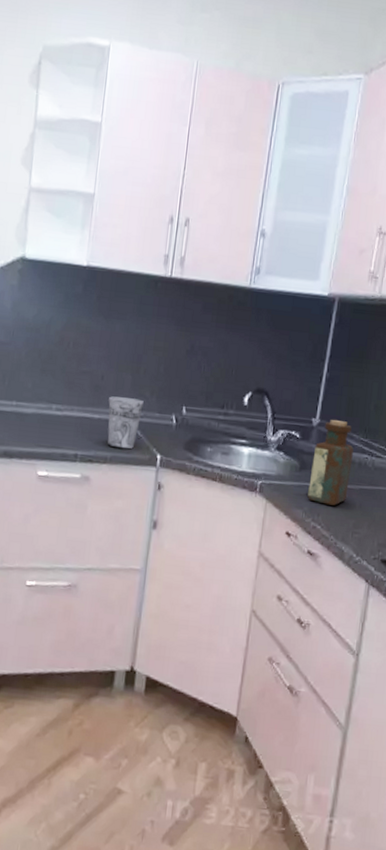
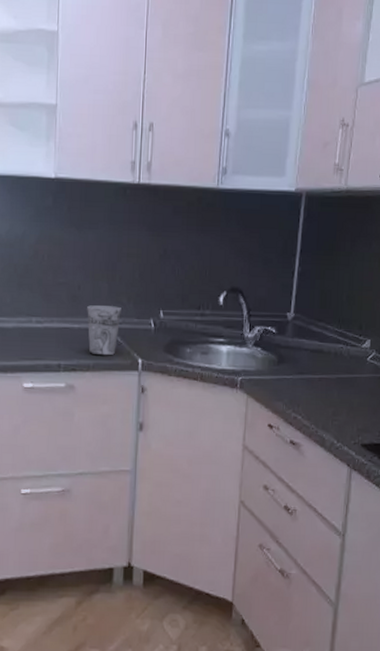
bottle: present [308,419,354,506] -> none [287,312,329,396]

